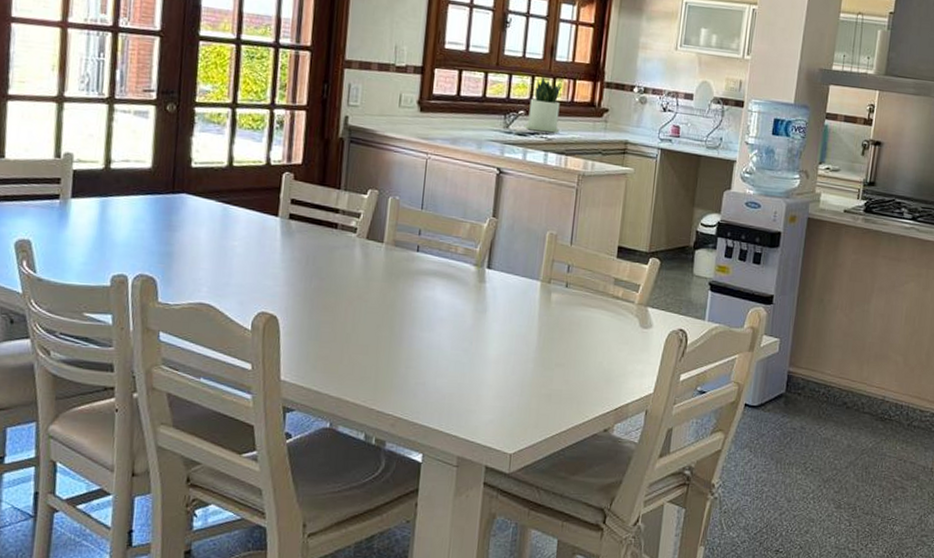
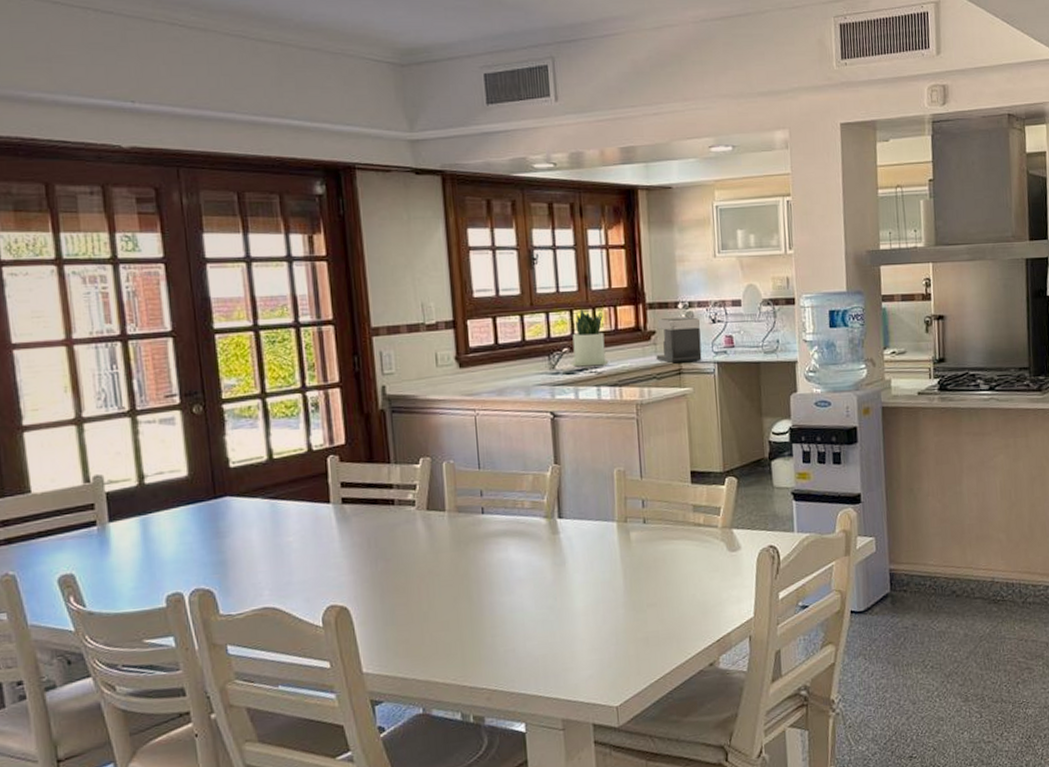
coffee maker: none [605,99,652,144] -> present [656,317,702,364]

